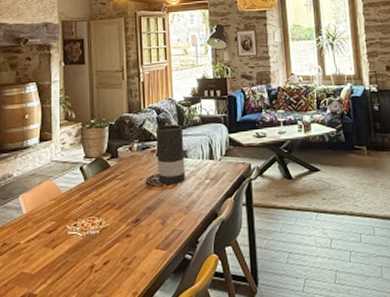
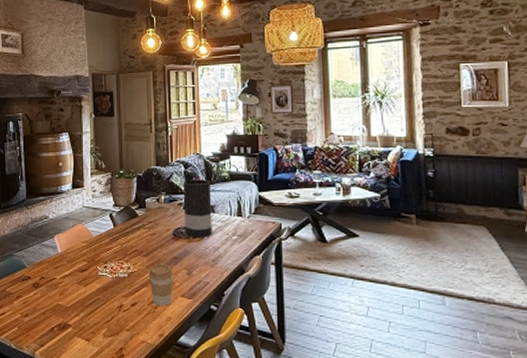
coffee cup: none [121,215,148,262] -> present [148,264,174,306]

